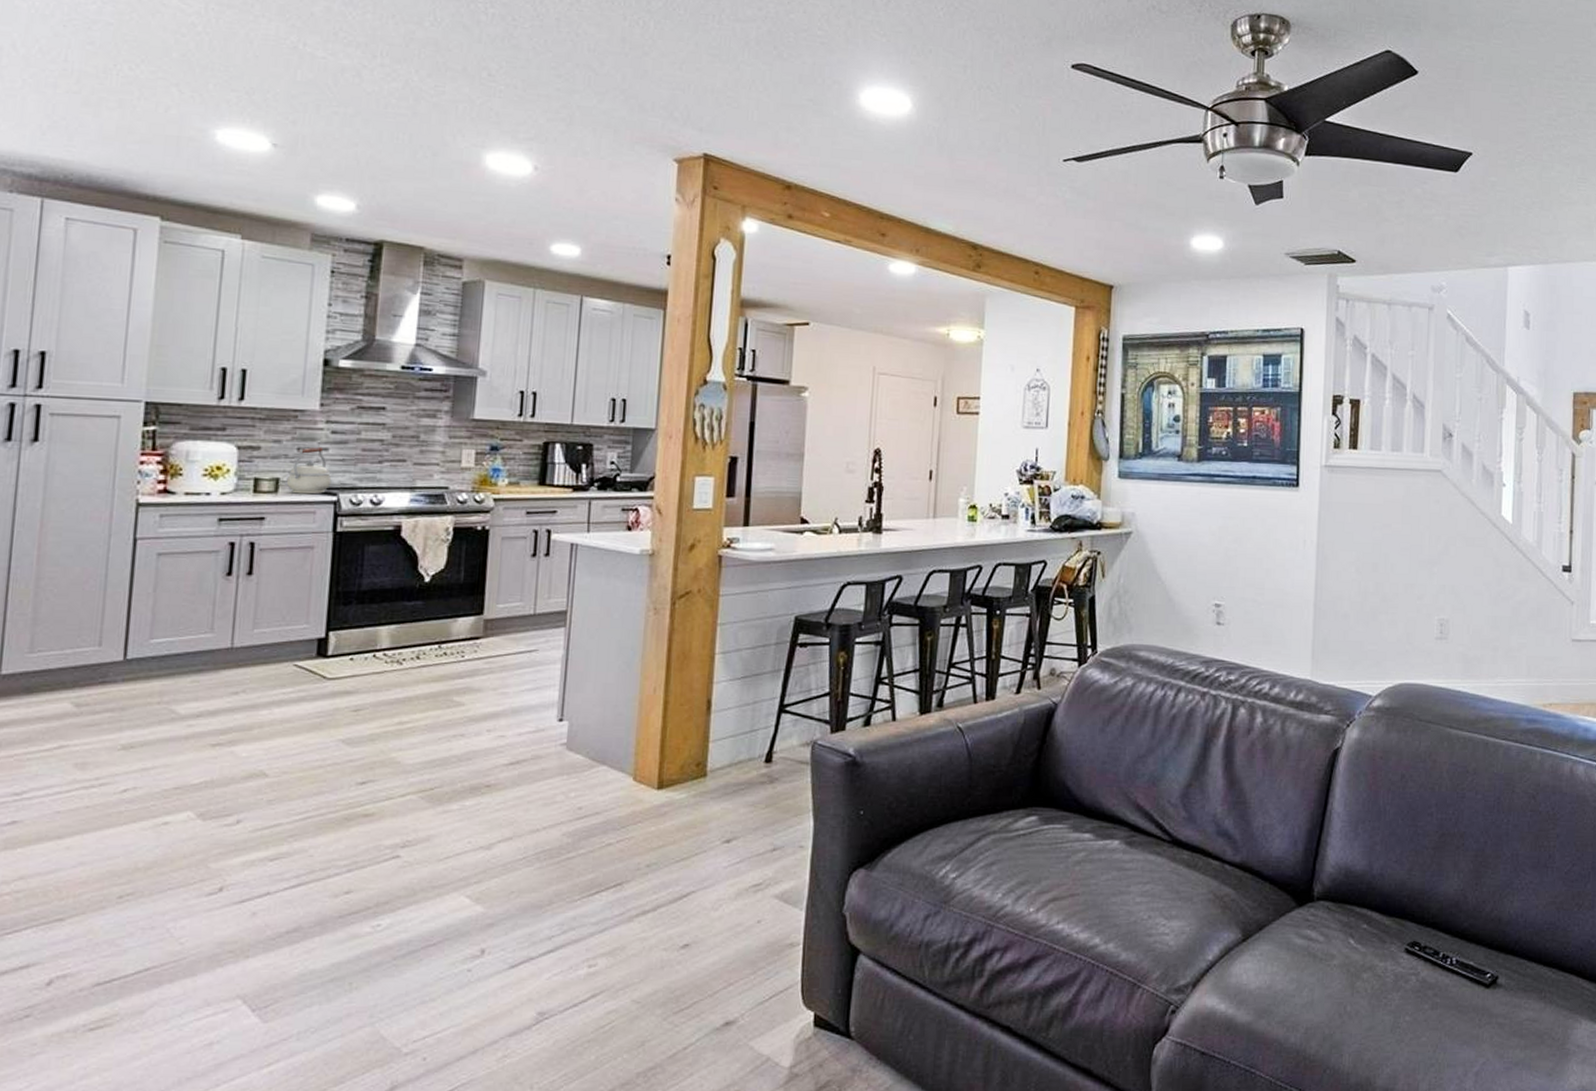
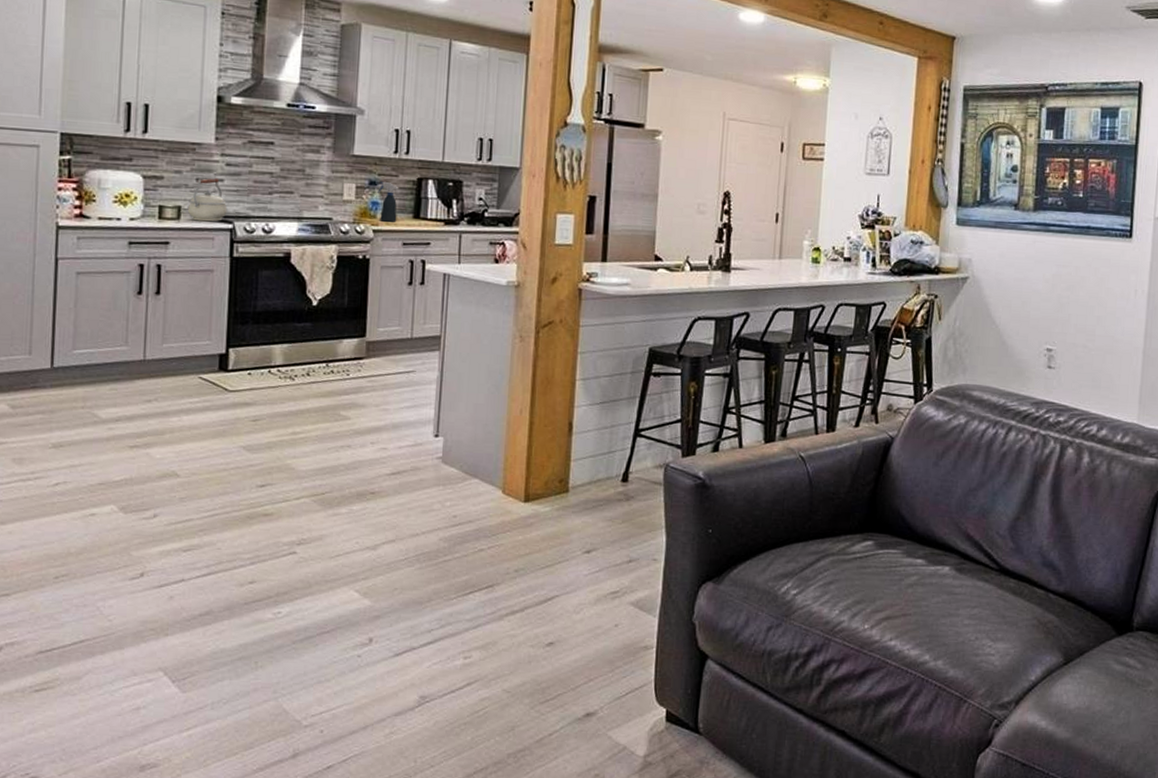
spray bottle: none [499,446,522,490] -> present [377,181,398,222]

